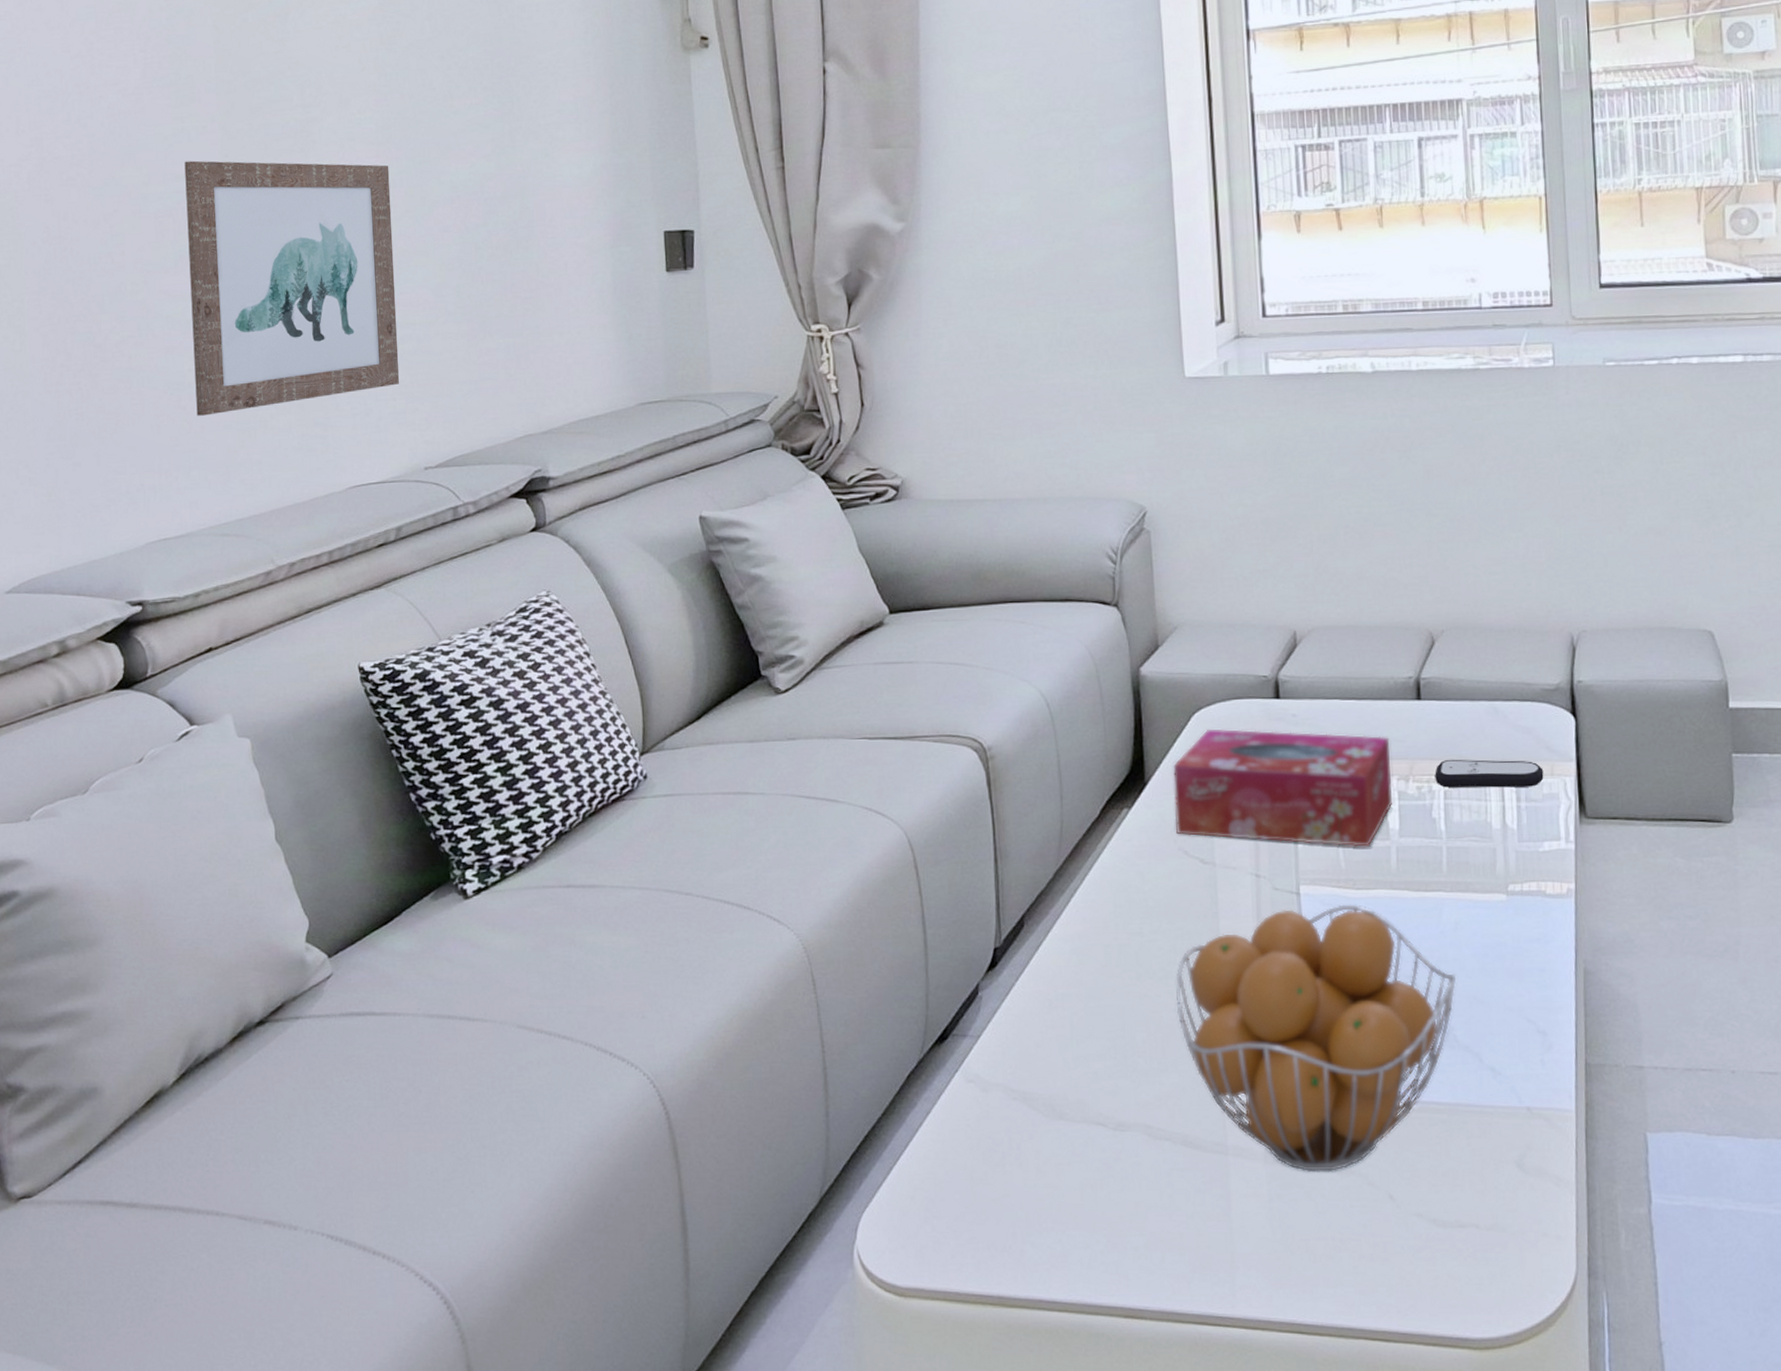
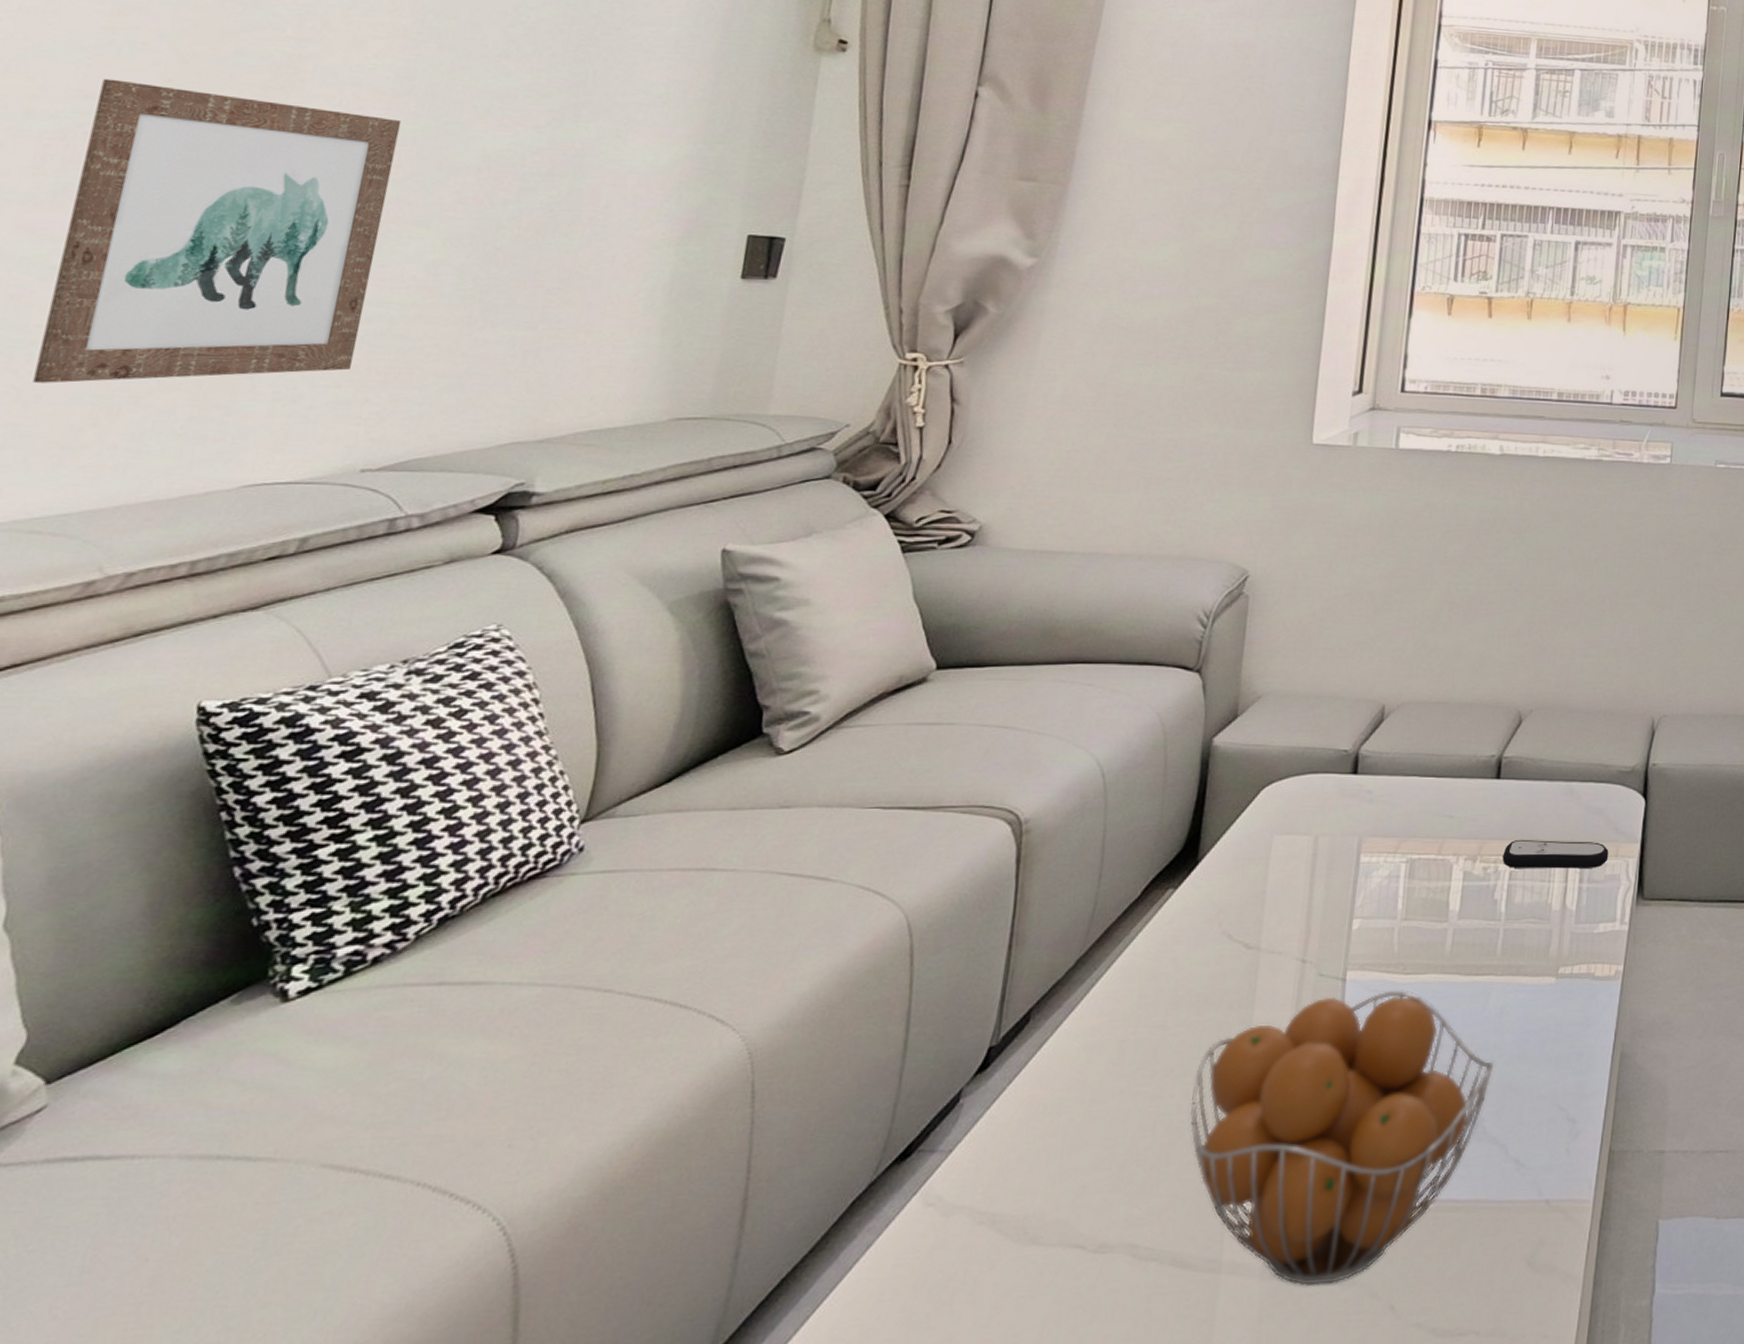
tissue box: present [1173,729,1393,847] -> none [1223,804,1463,930]

